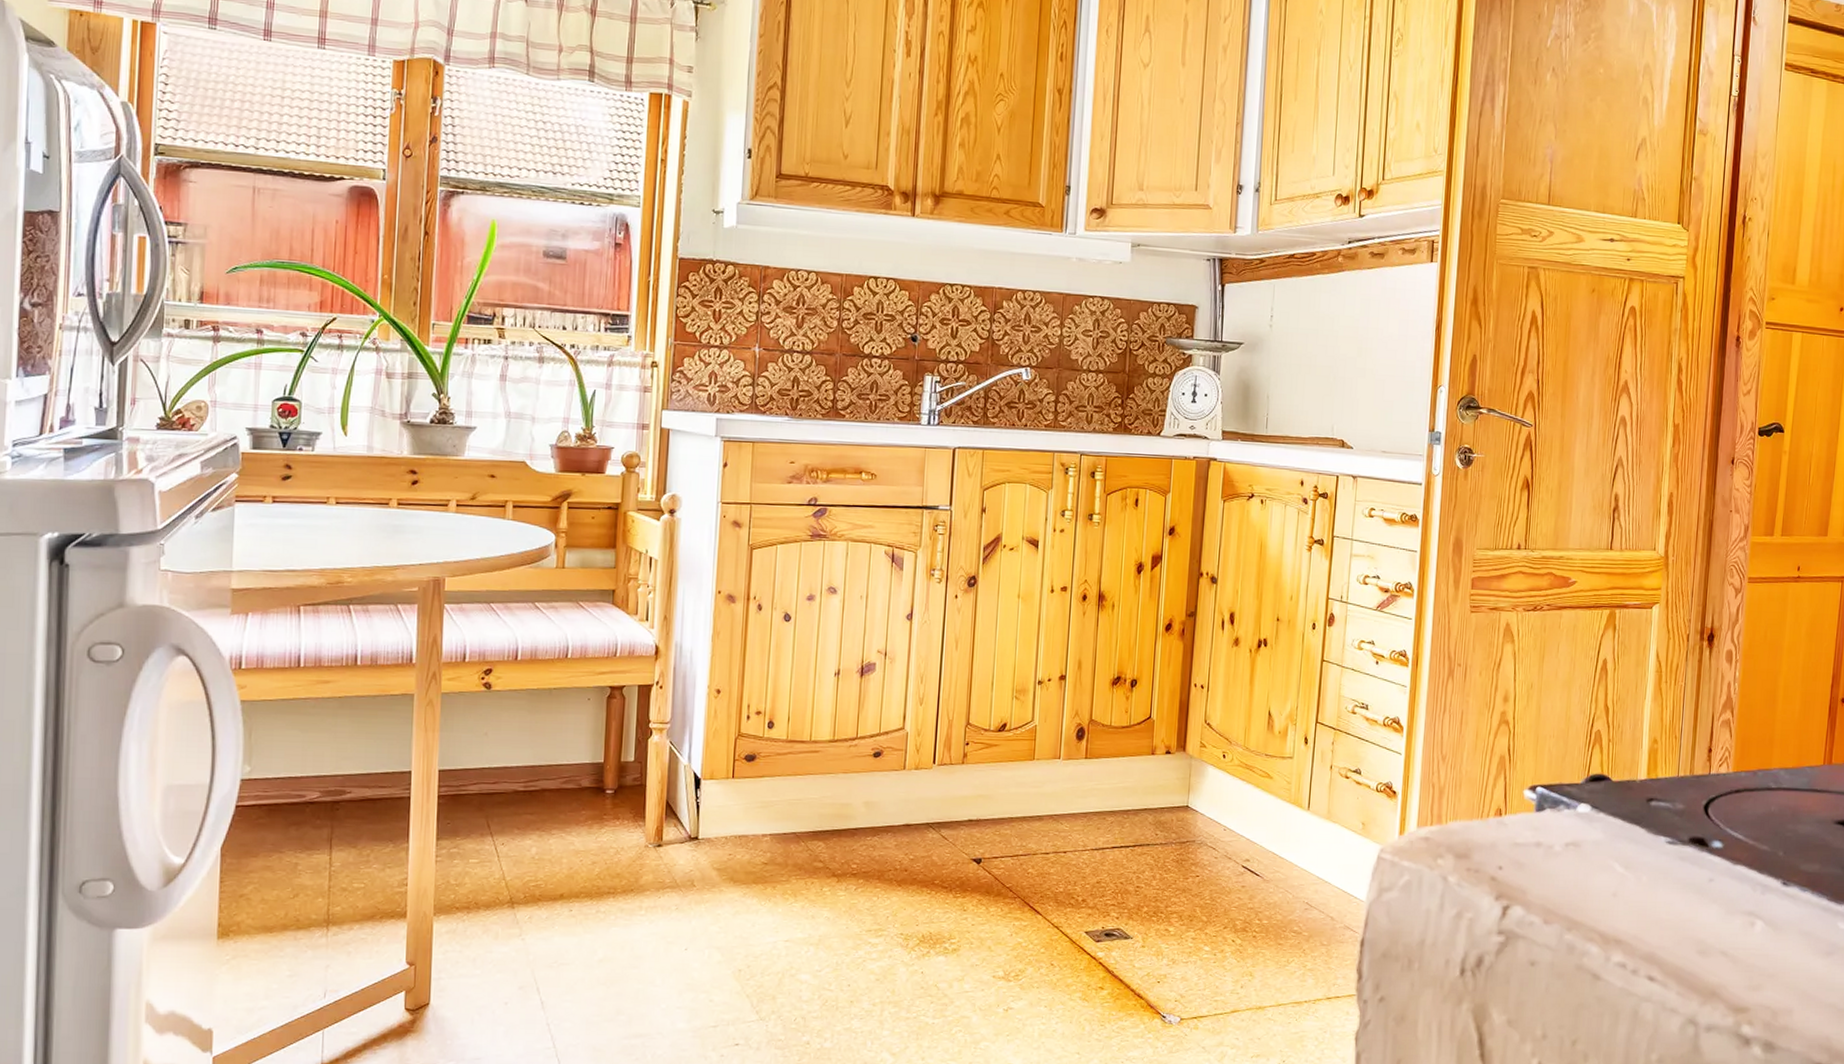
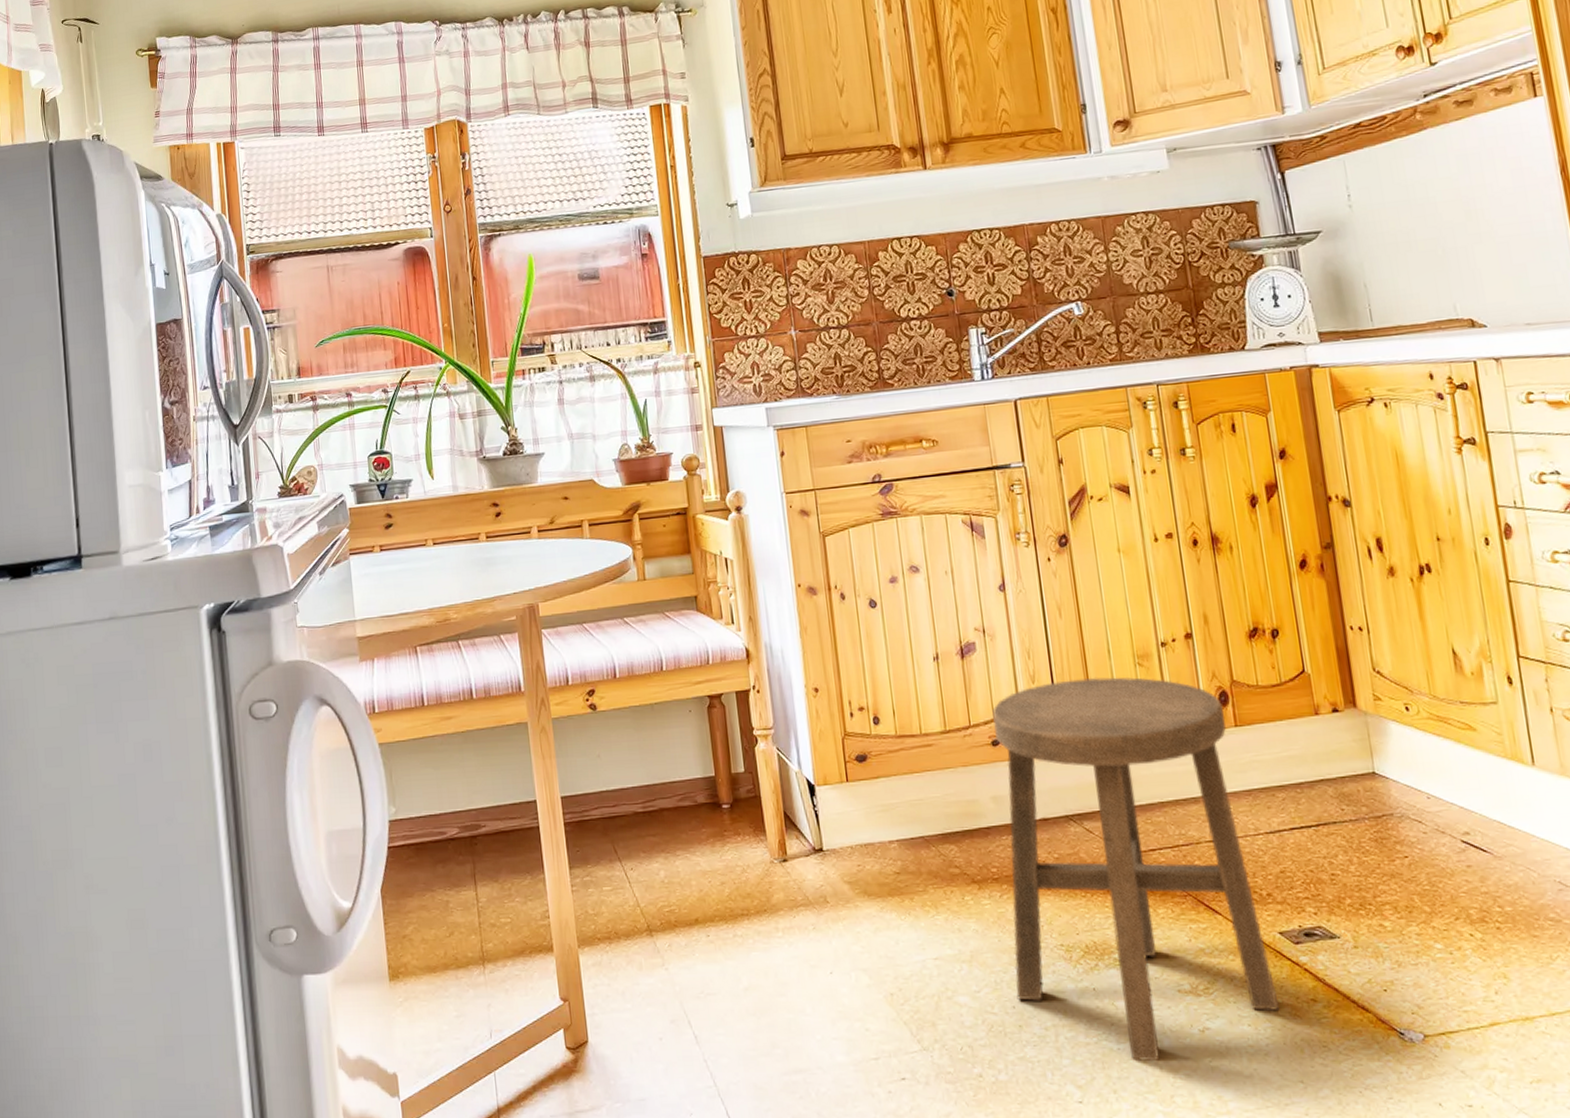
stool: none [853,705,1078,1035] -> present [991,677,1280,1062]

